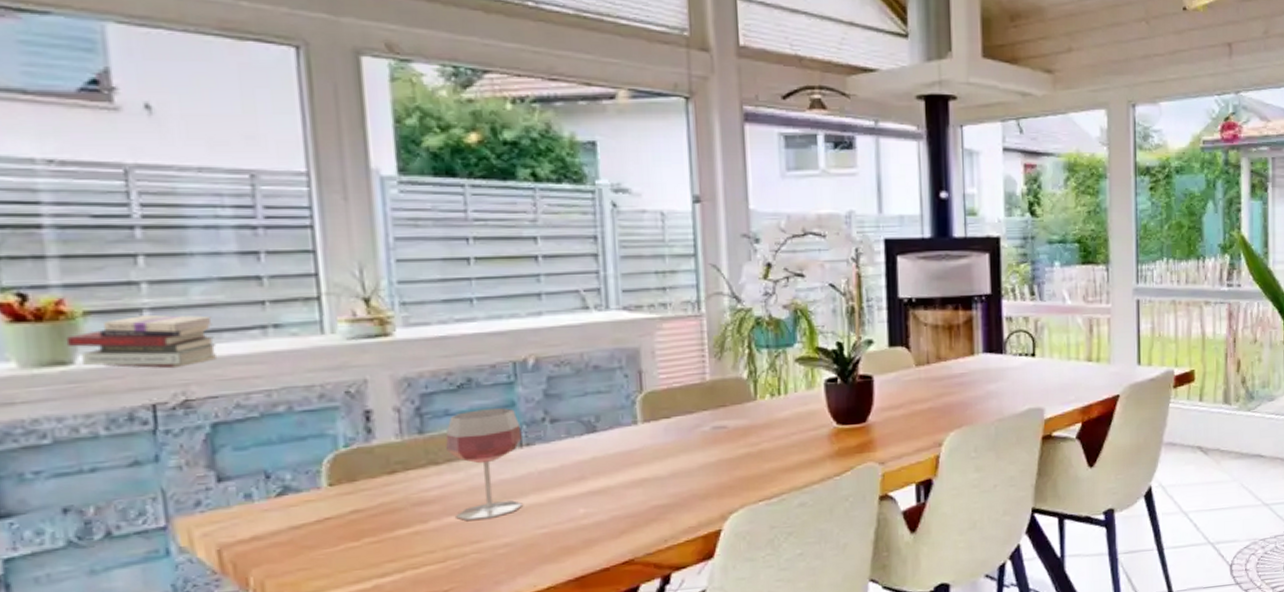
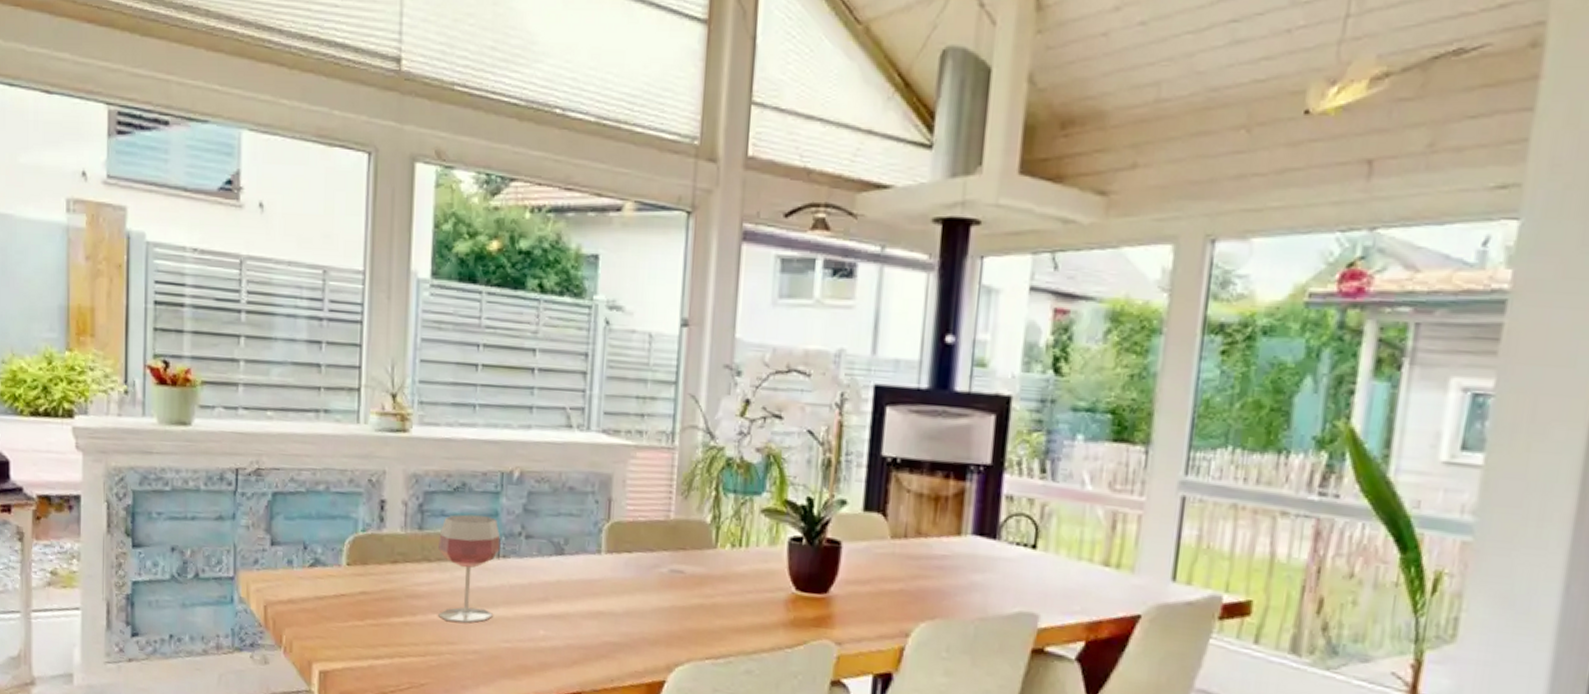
books: present [65,315,218,369] -> none [188,389,284,440]

